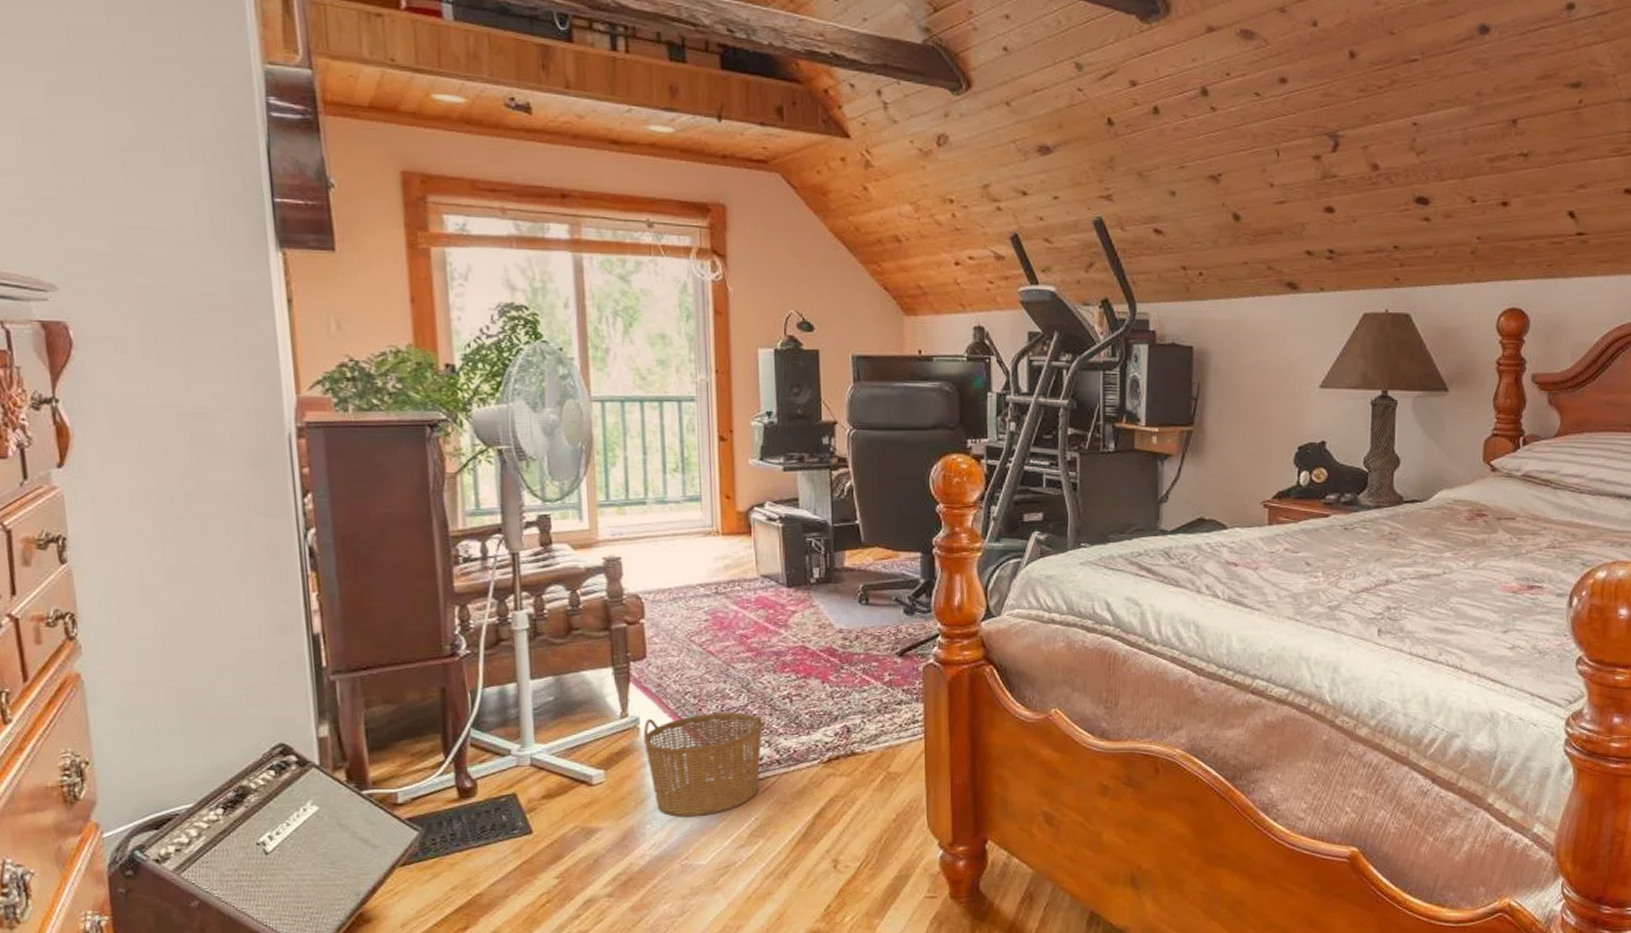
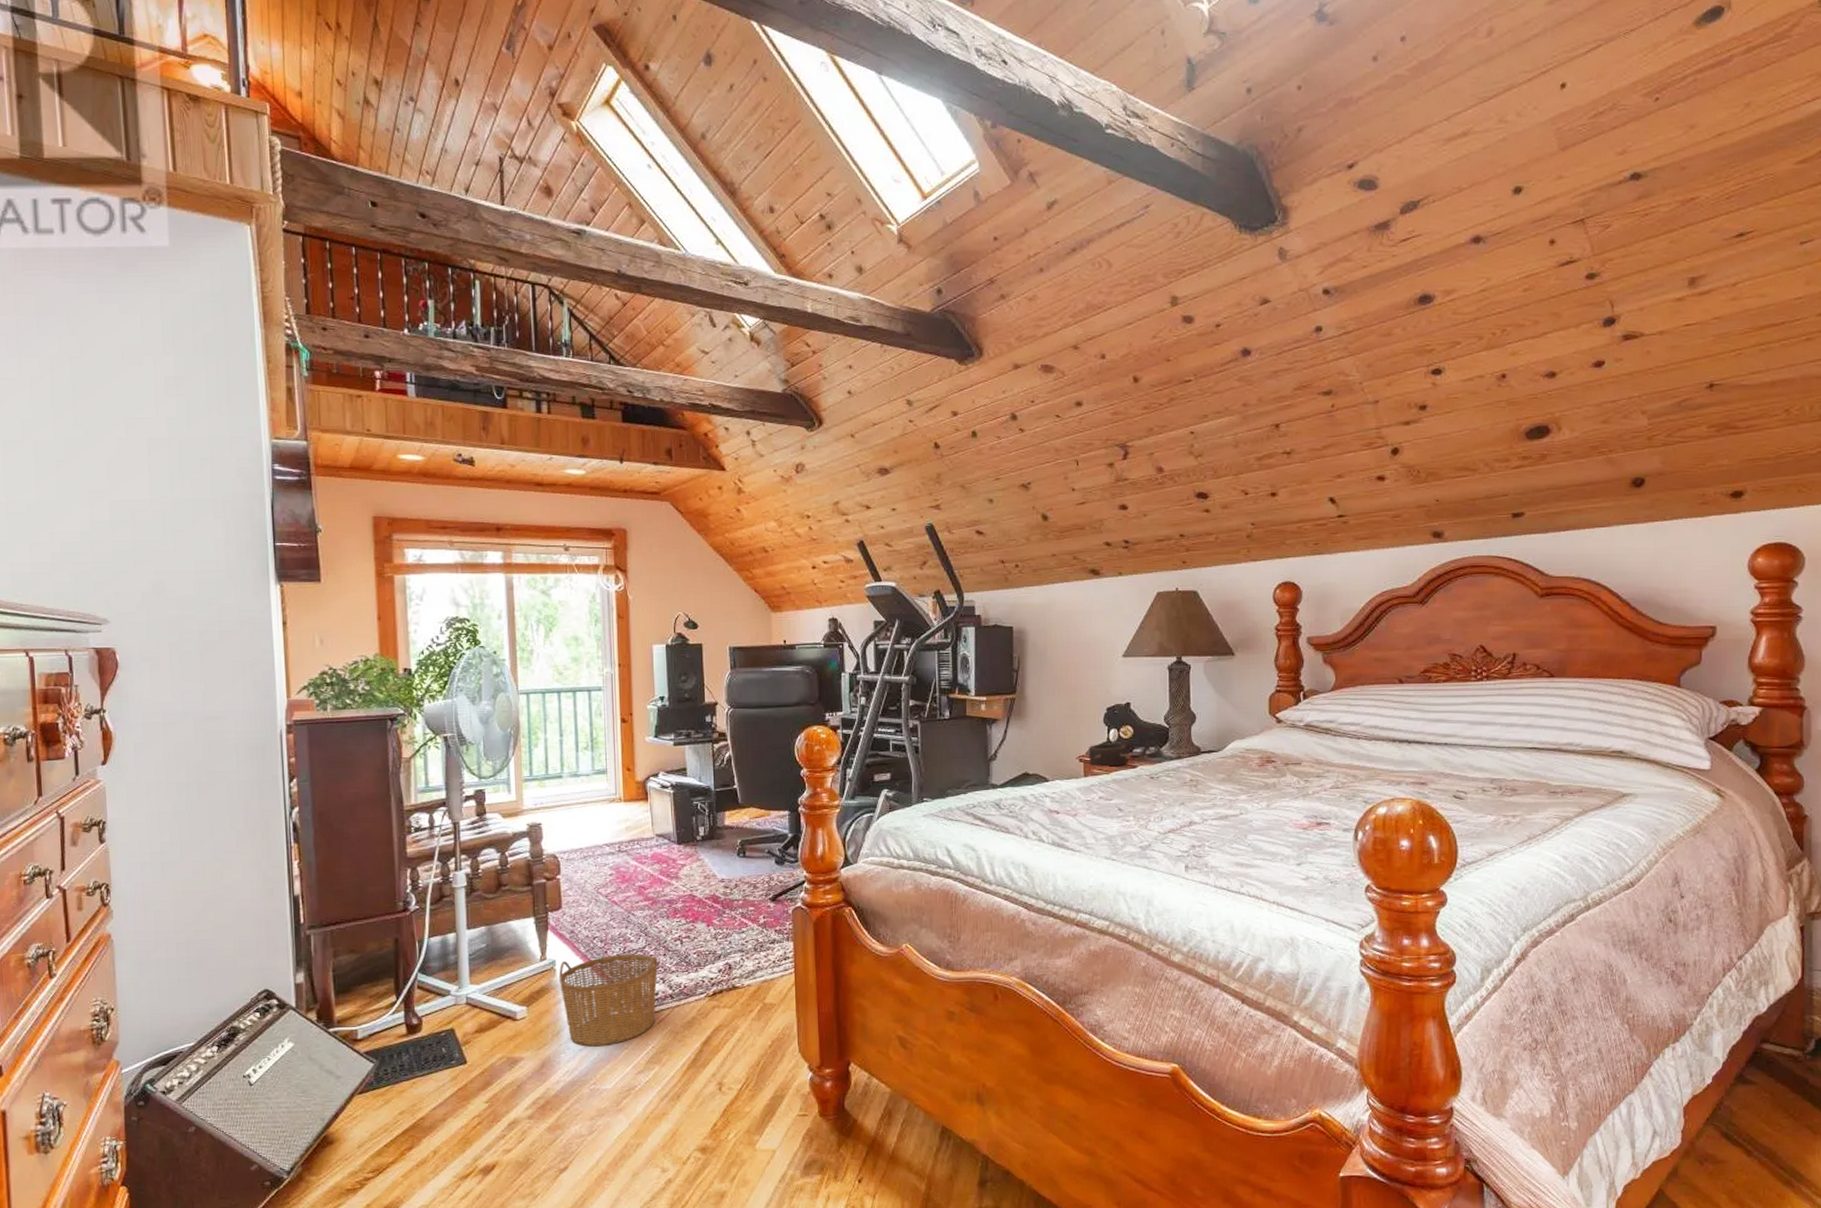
alarm clock: none [1273,487,1319,515] -> present [1087,743,1127,767]

